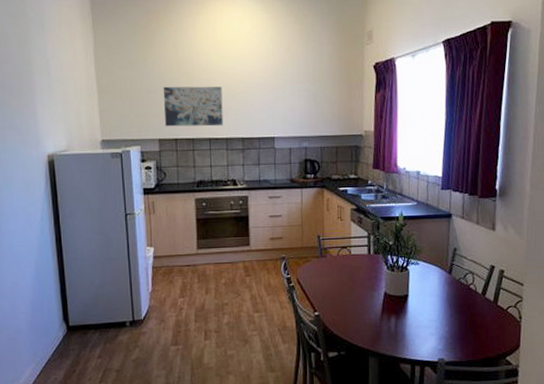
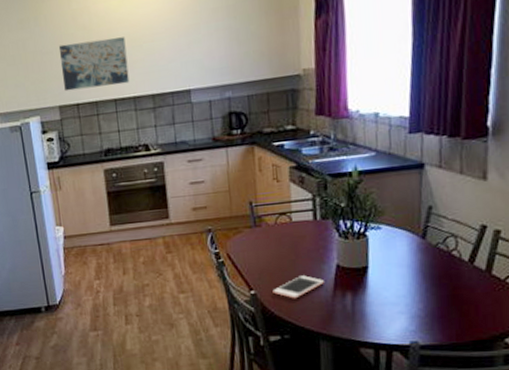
cell phone: none [333,300,374,320] -> present [273,275,324,299]

